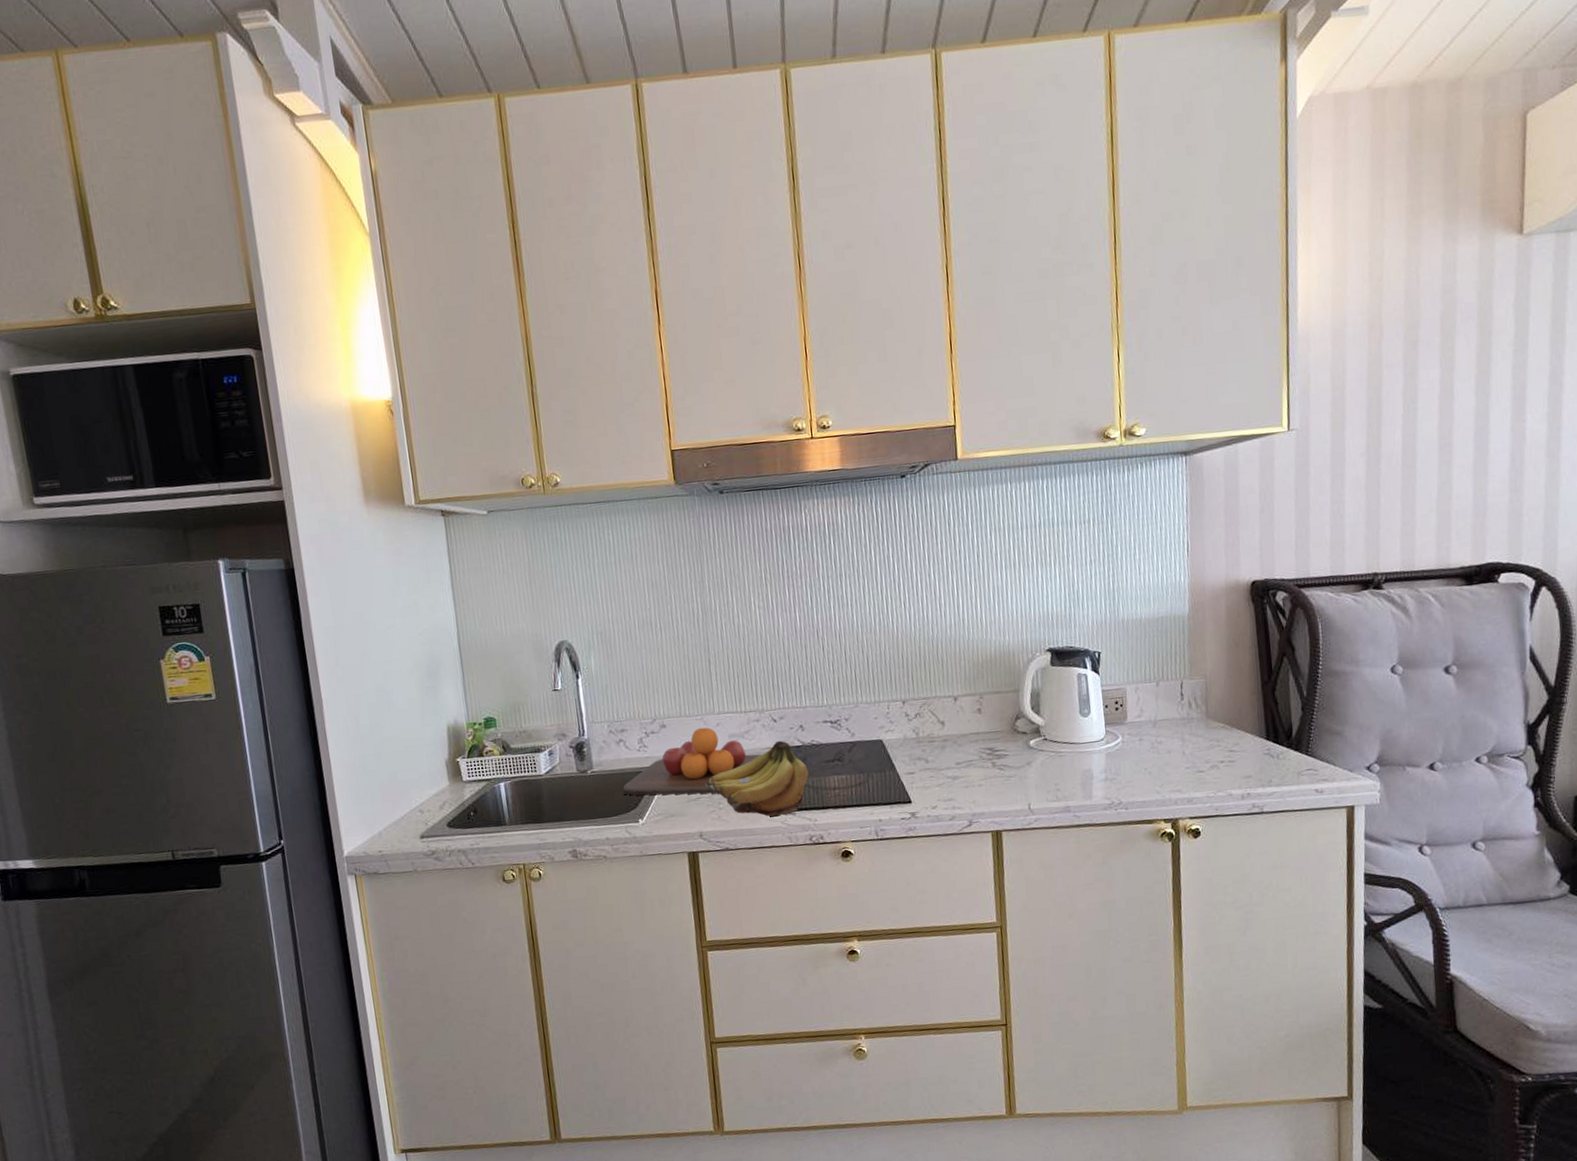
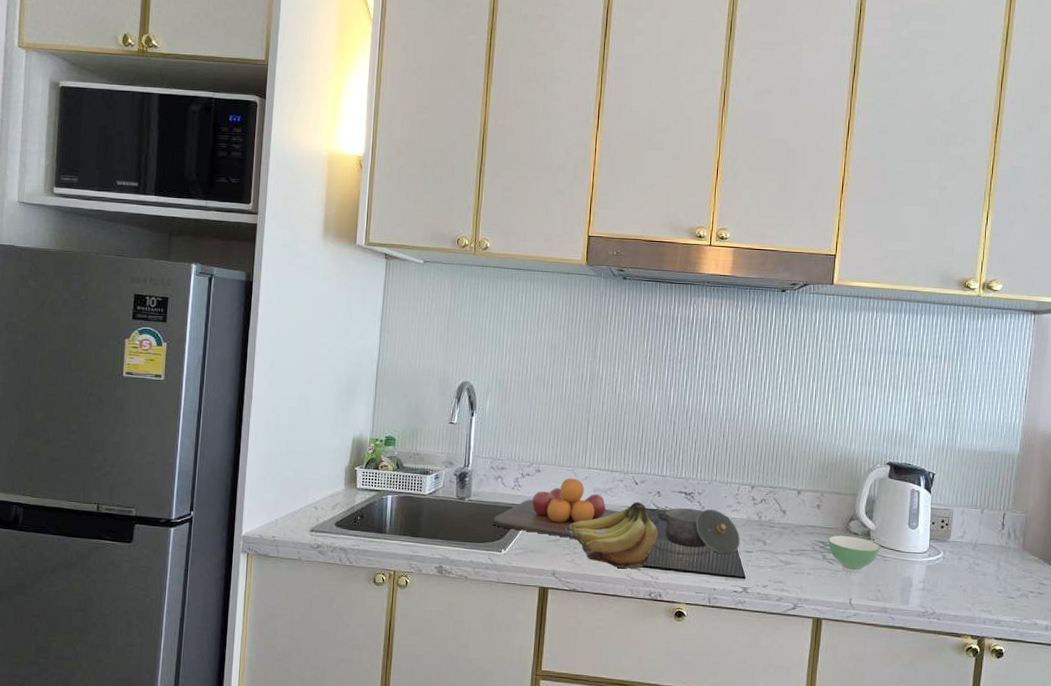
cooking pot: none [801,734,900,782] -> present [656,508,741,556]
bowl: none [994,736,1054,776] -> present [827,535,881,573]

